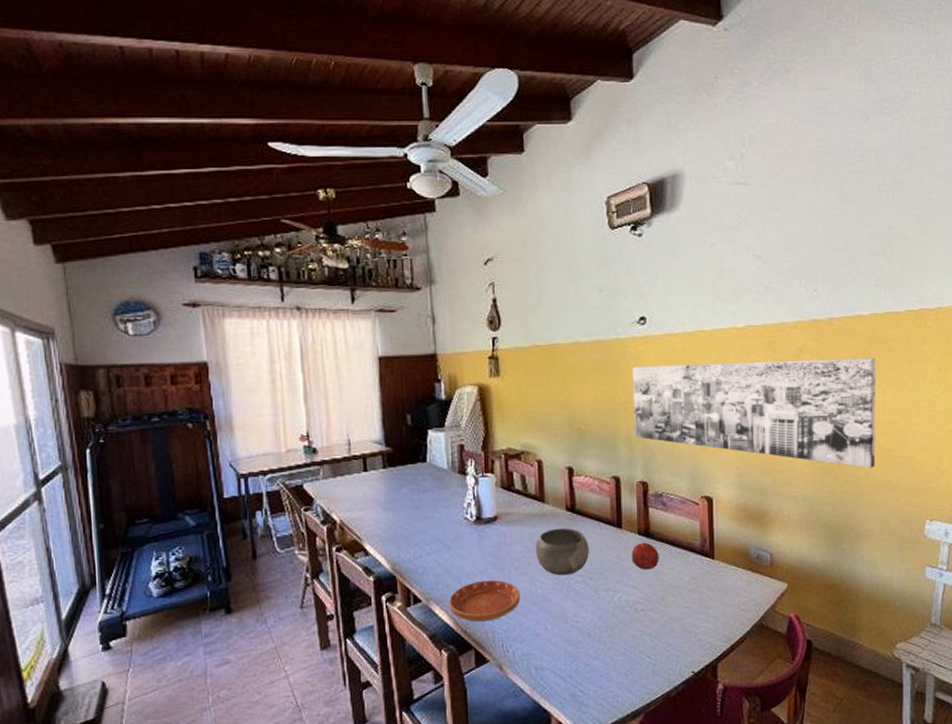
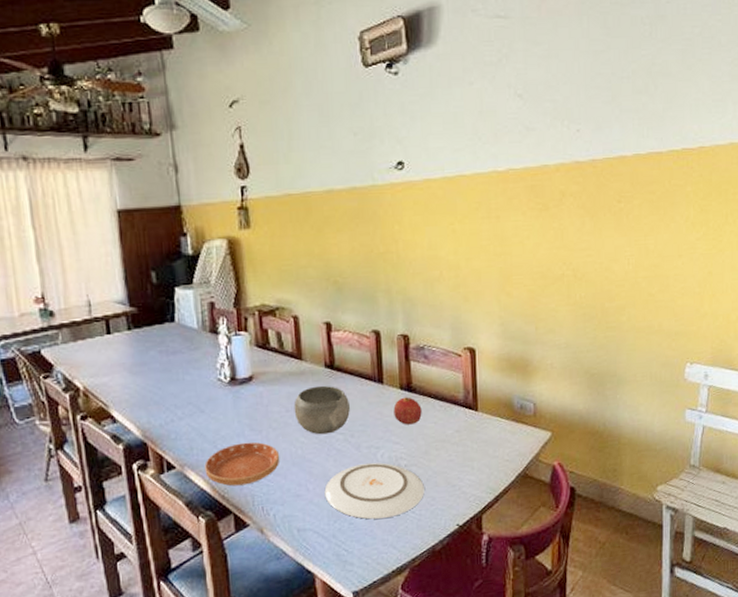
plate: none [562,605,660,662] -> present [324,462,424,520]
wall art: present [632,357,876,469] -> none [390,200,639,314]

